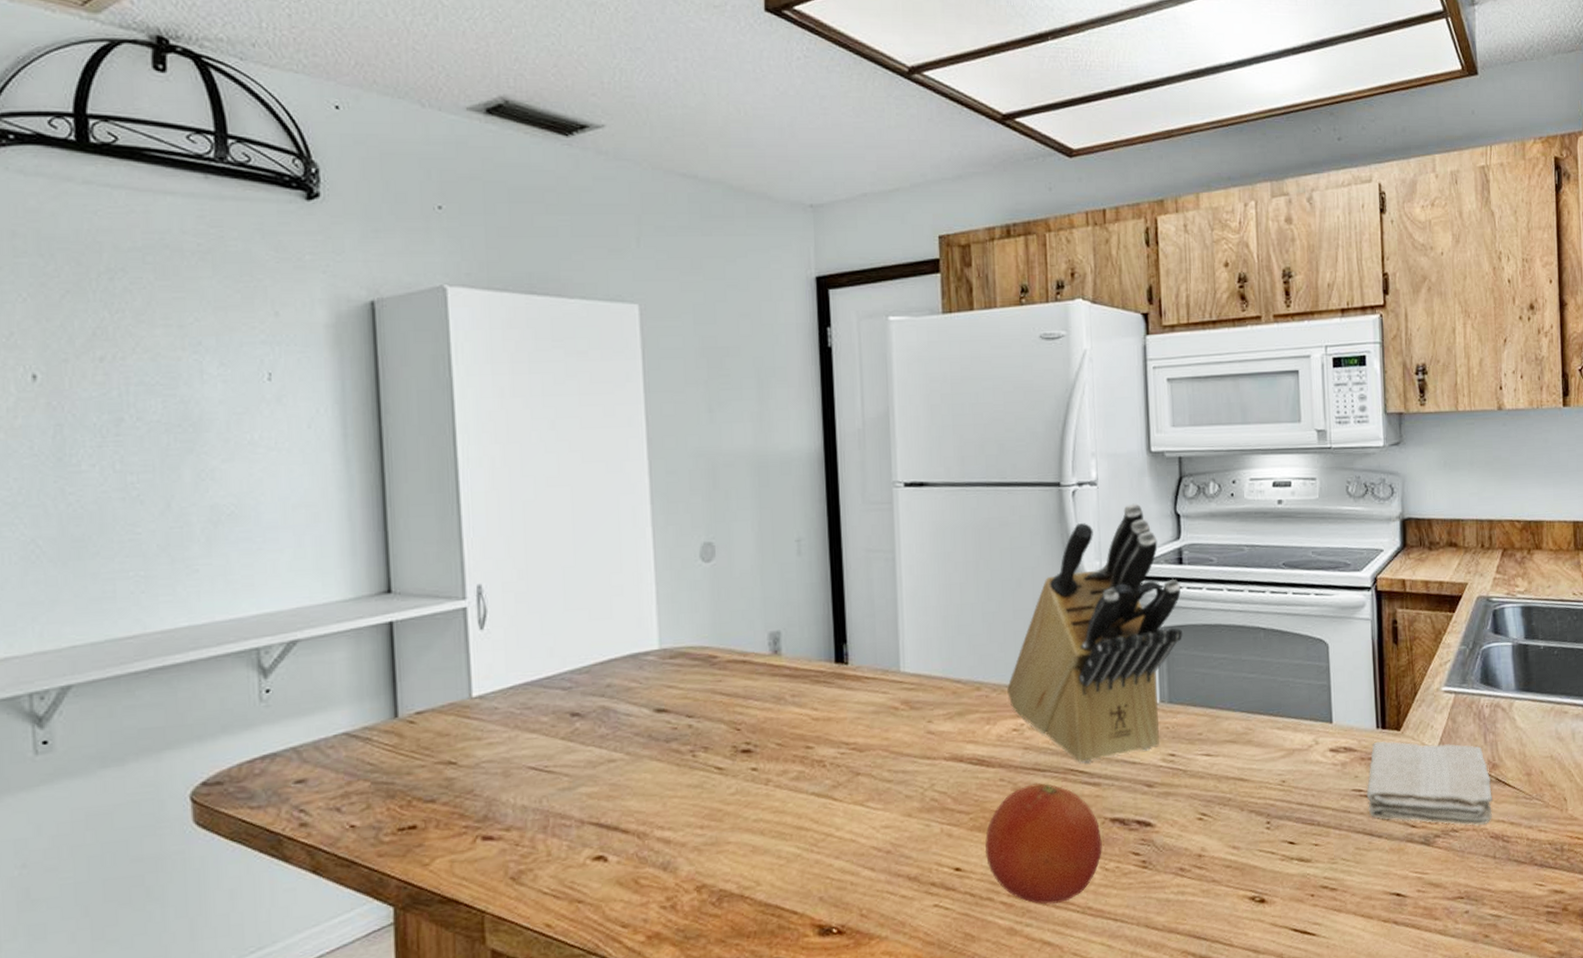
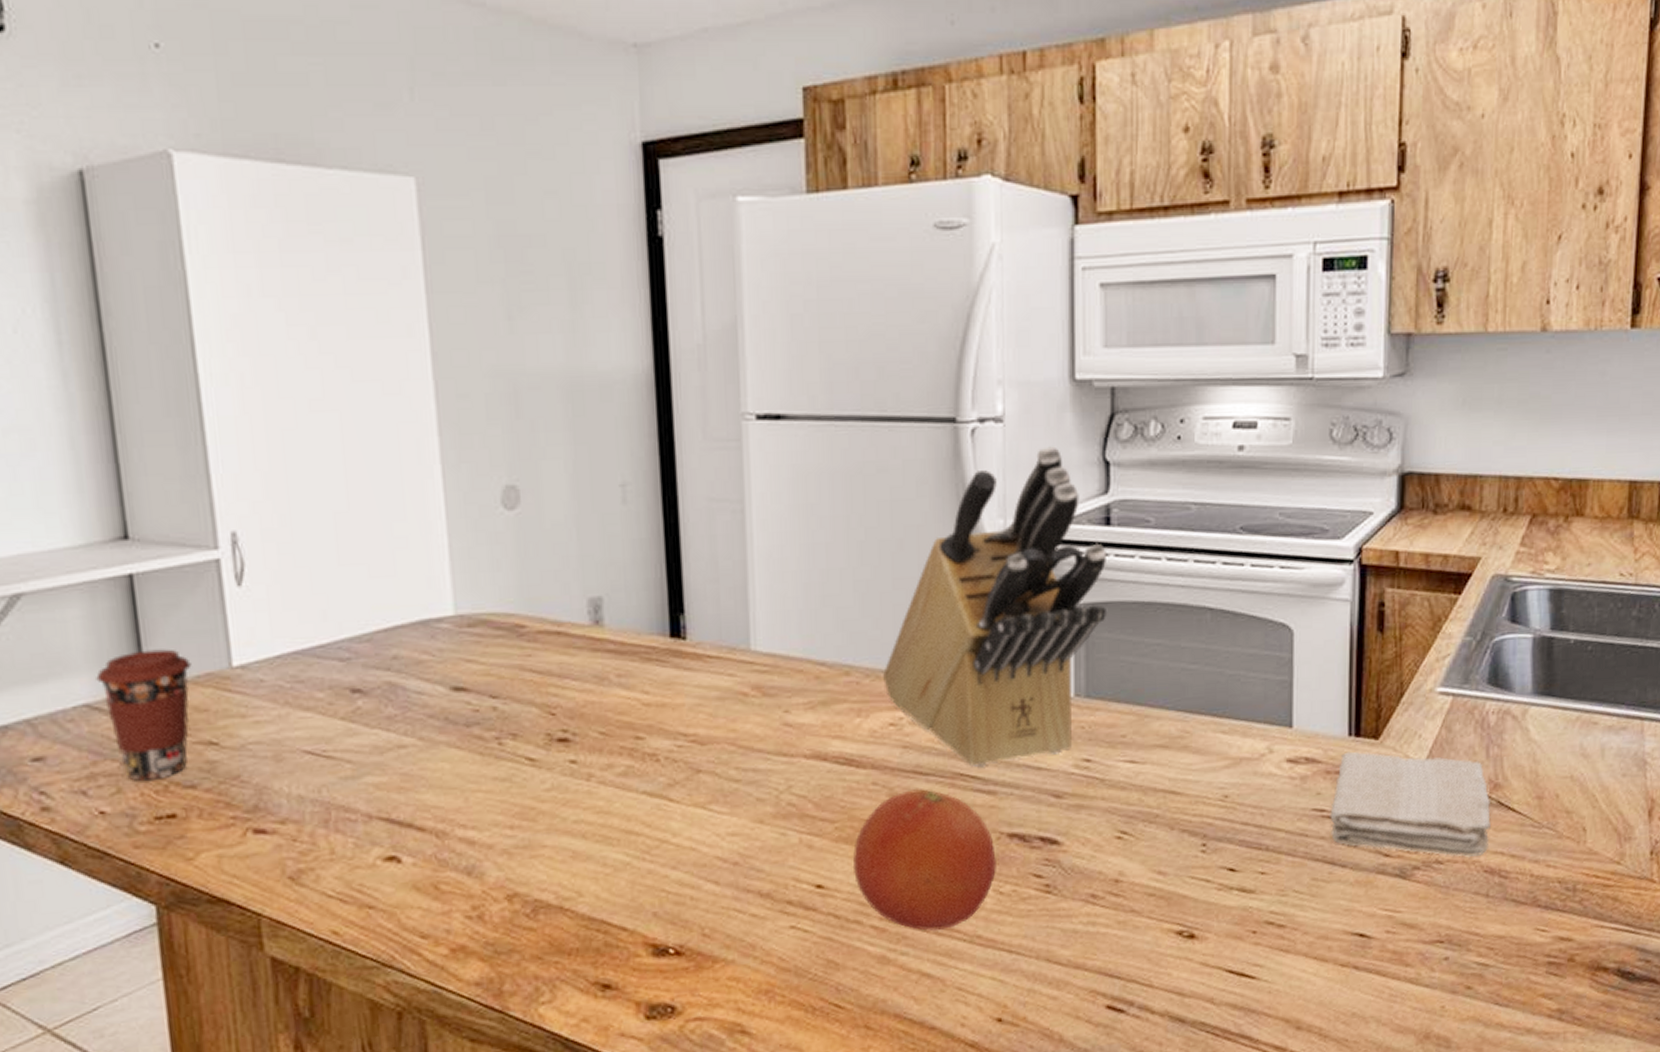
coffee cup: none [356,683,438,798] -> present [96,649,192,781]

